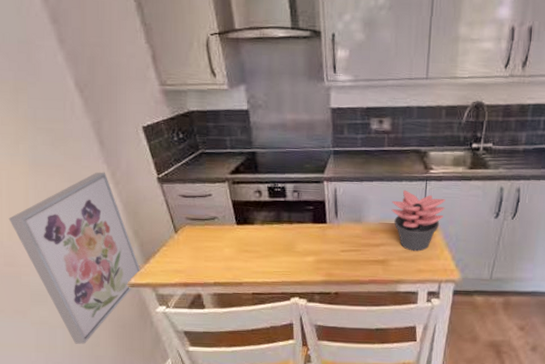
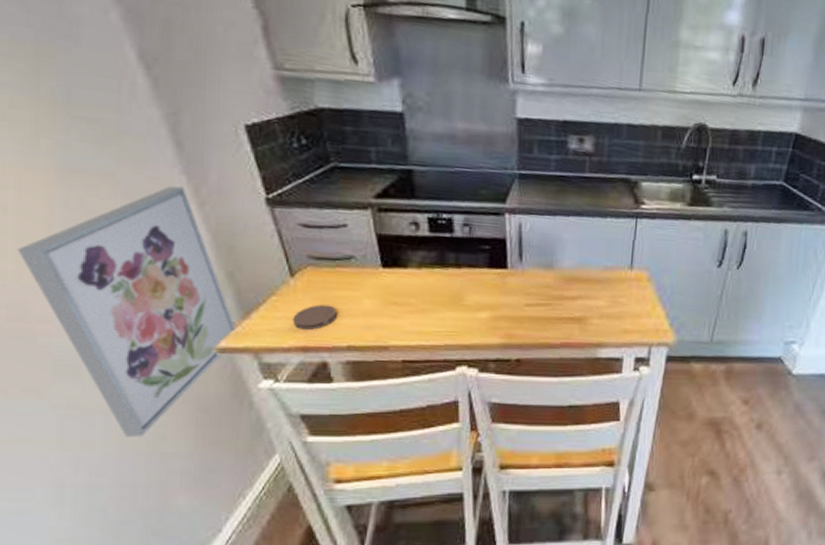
coaster: none [177,252,206,272] -> present [292,304,337,331]
succulent plant: present [391,190,446,252] -> none [592,228,660,307]

